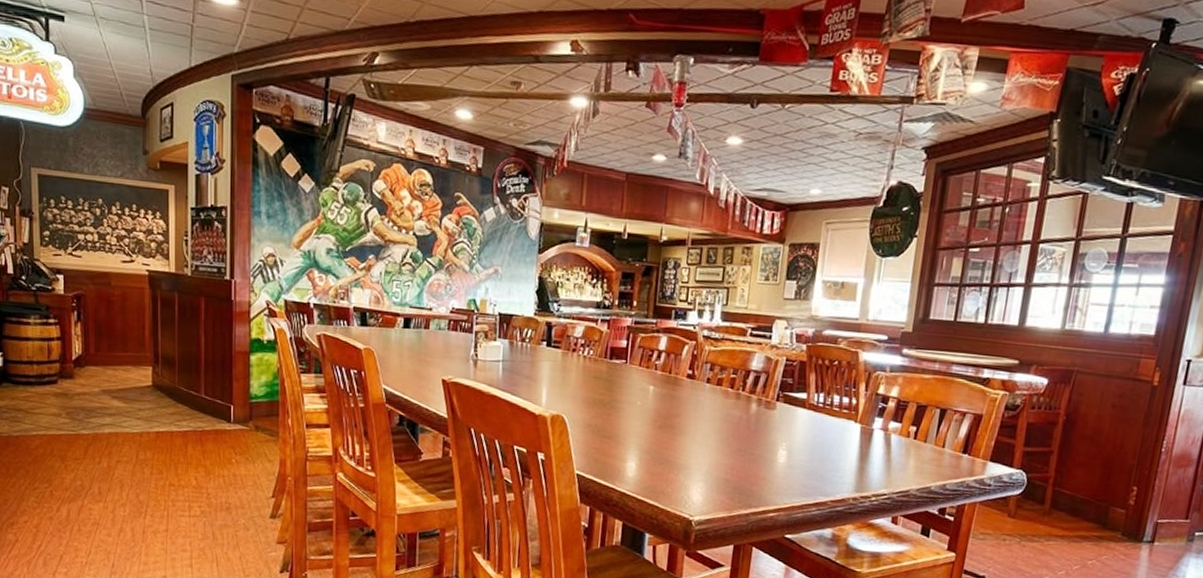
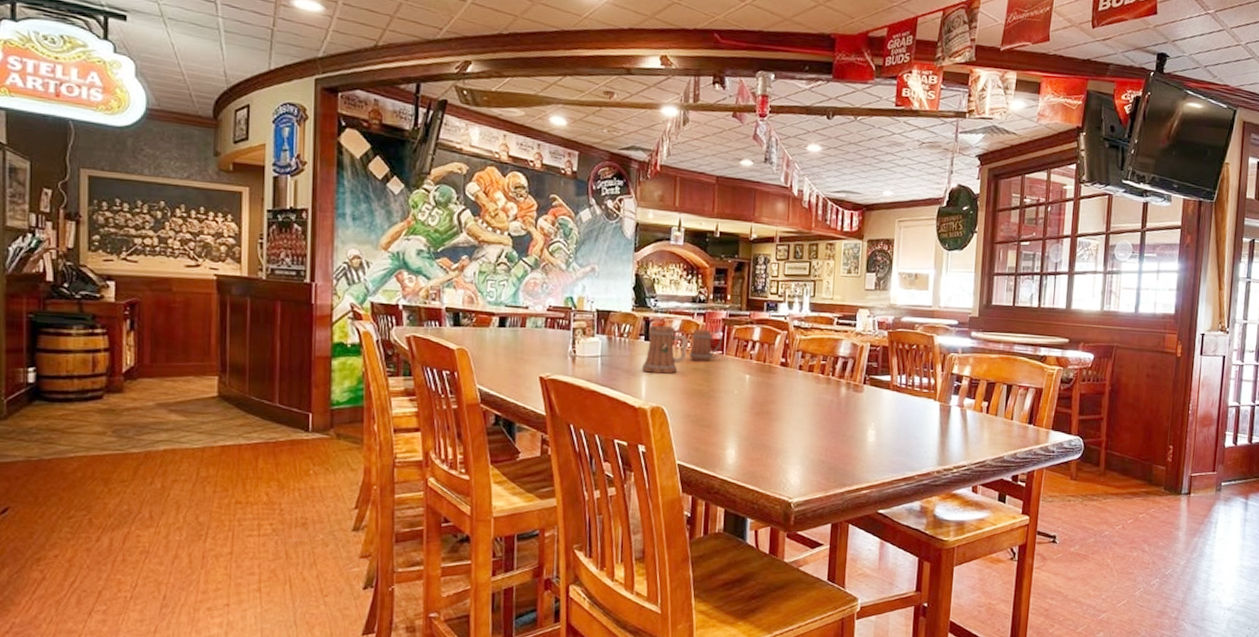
beer mug: none [542,331,591,382] -> present [641,325,688,374]
beer mug: none [591,335,626,371] -> present [688,328,722,362]

